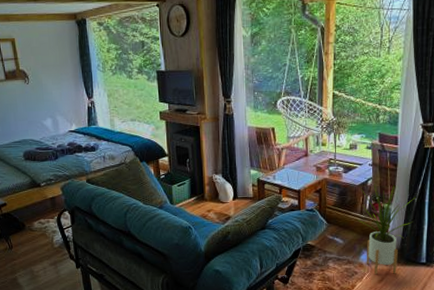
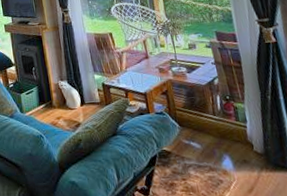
house plant: present [357,182,416,275] -> none [207,80,272,183]

